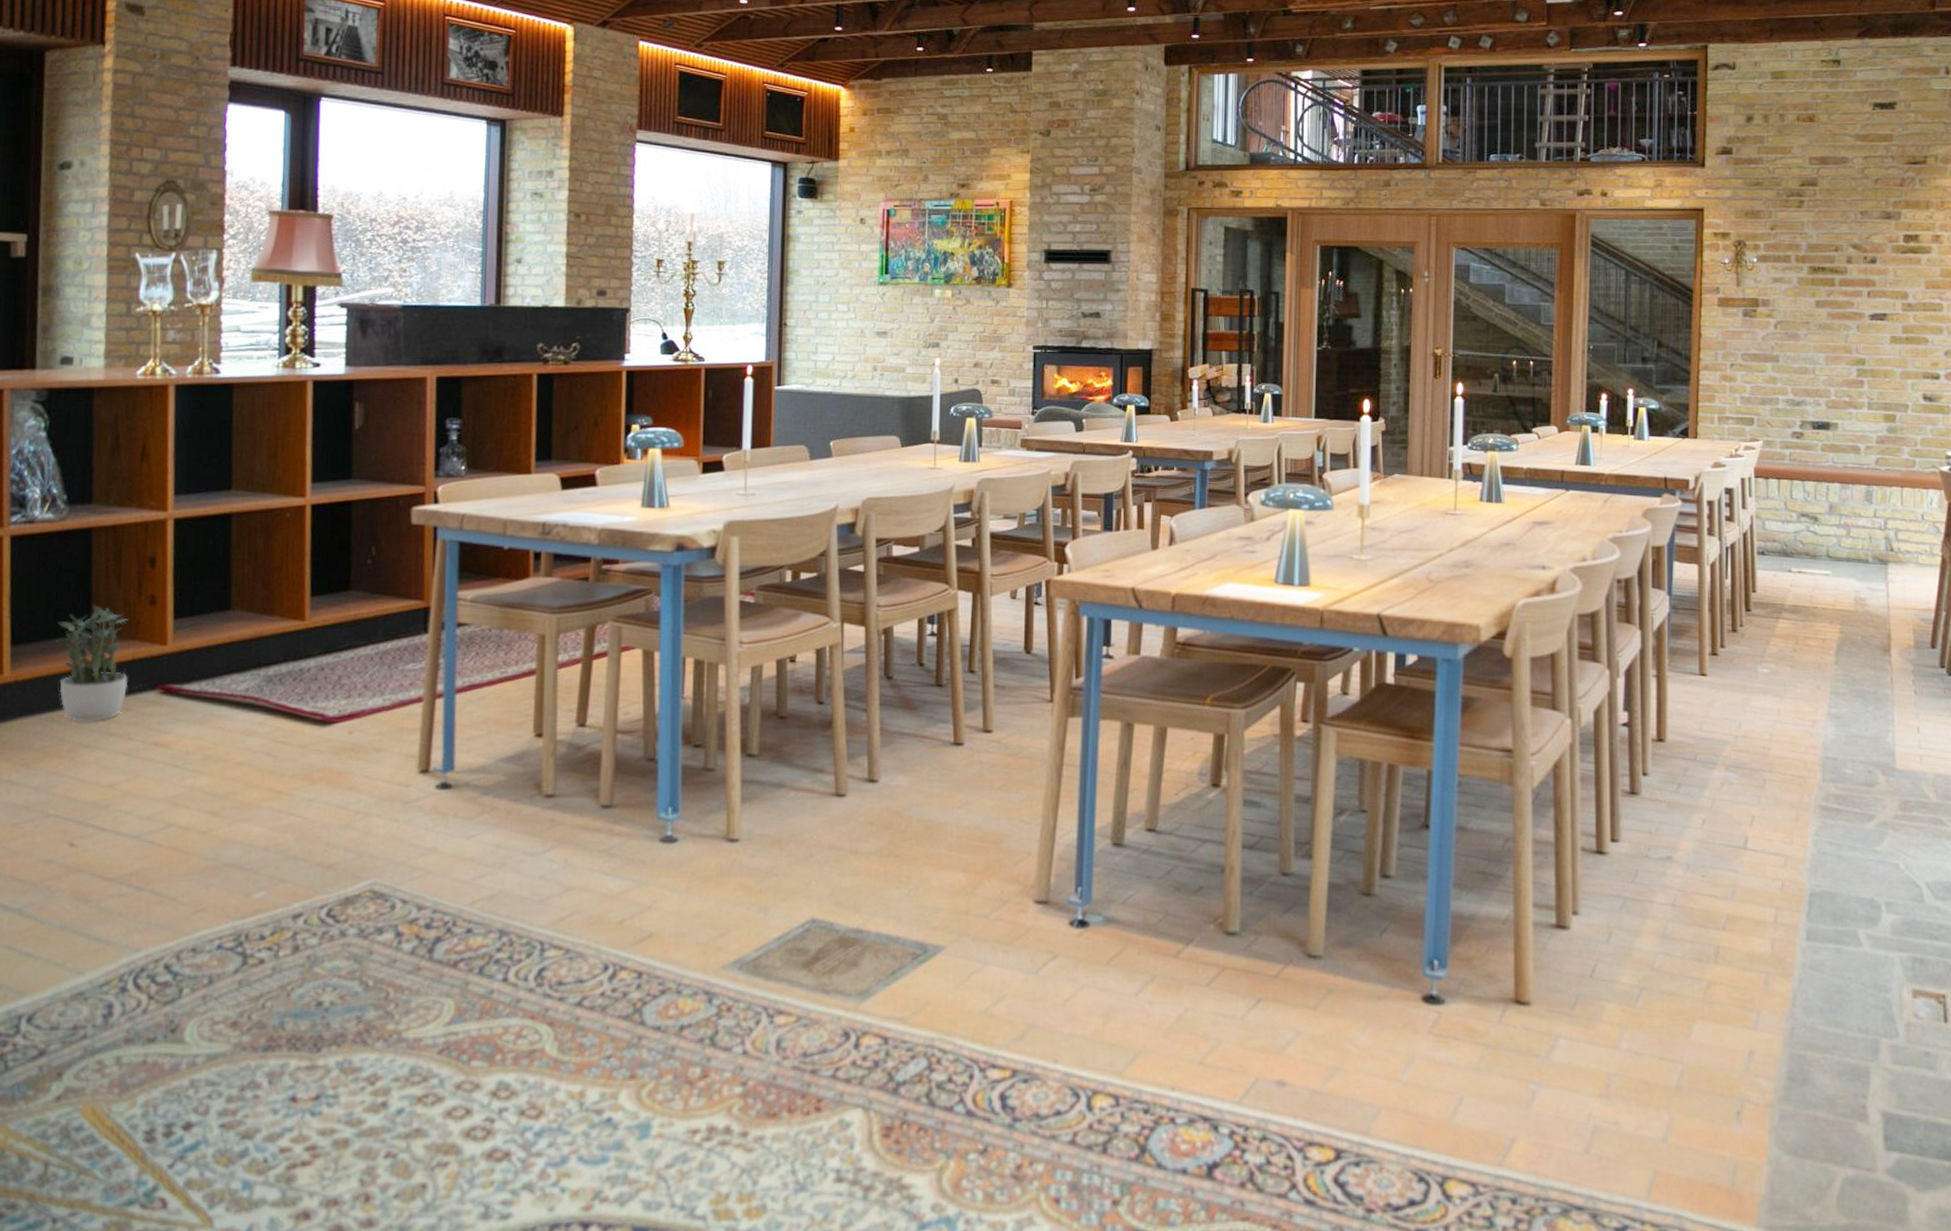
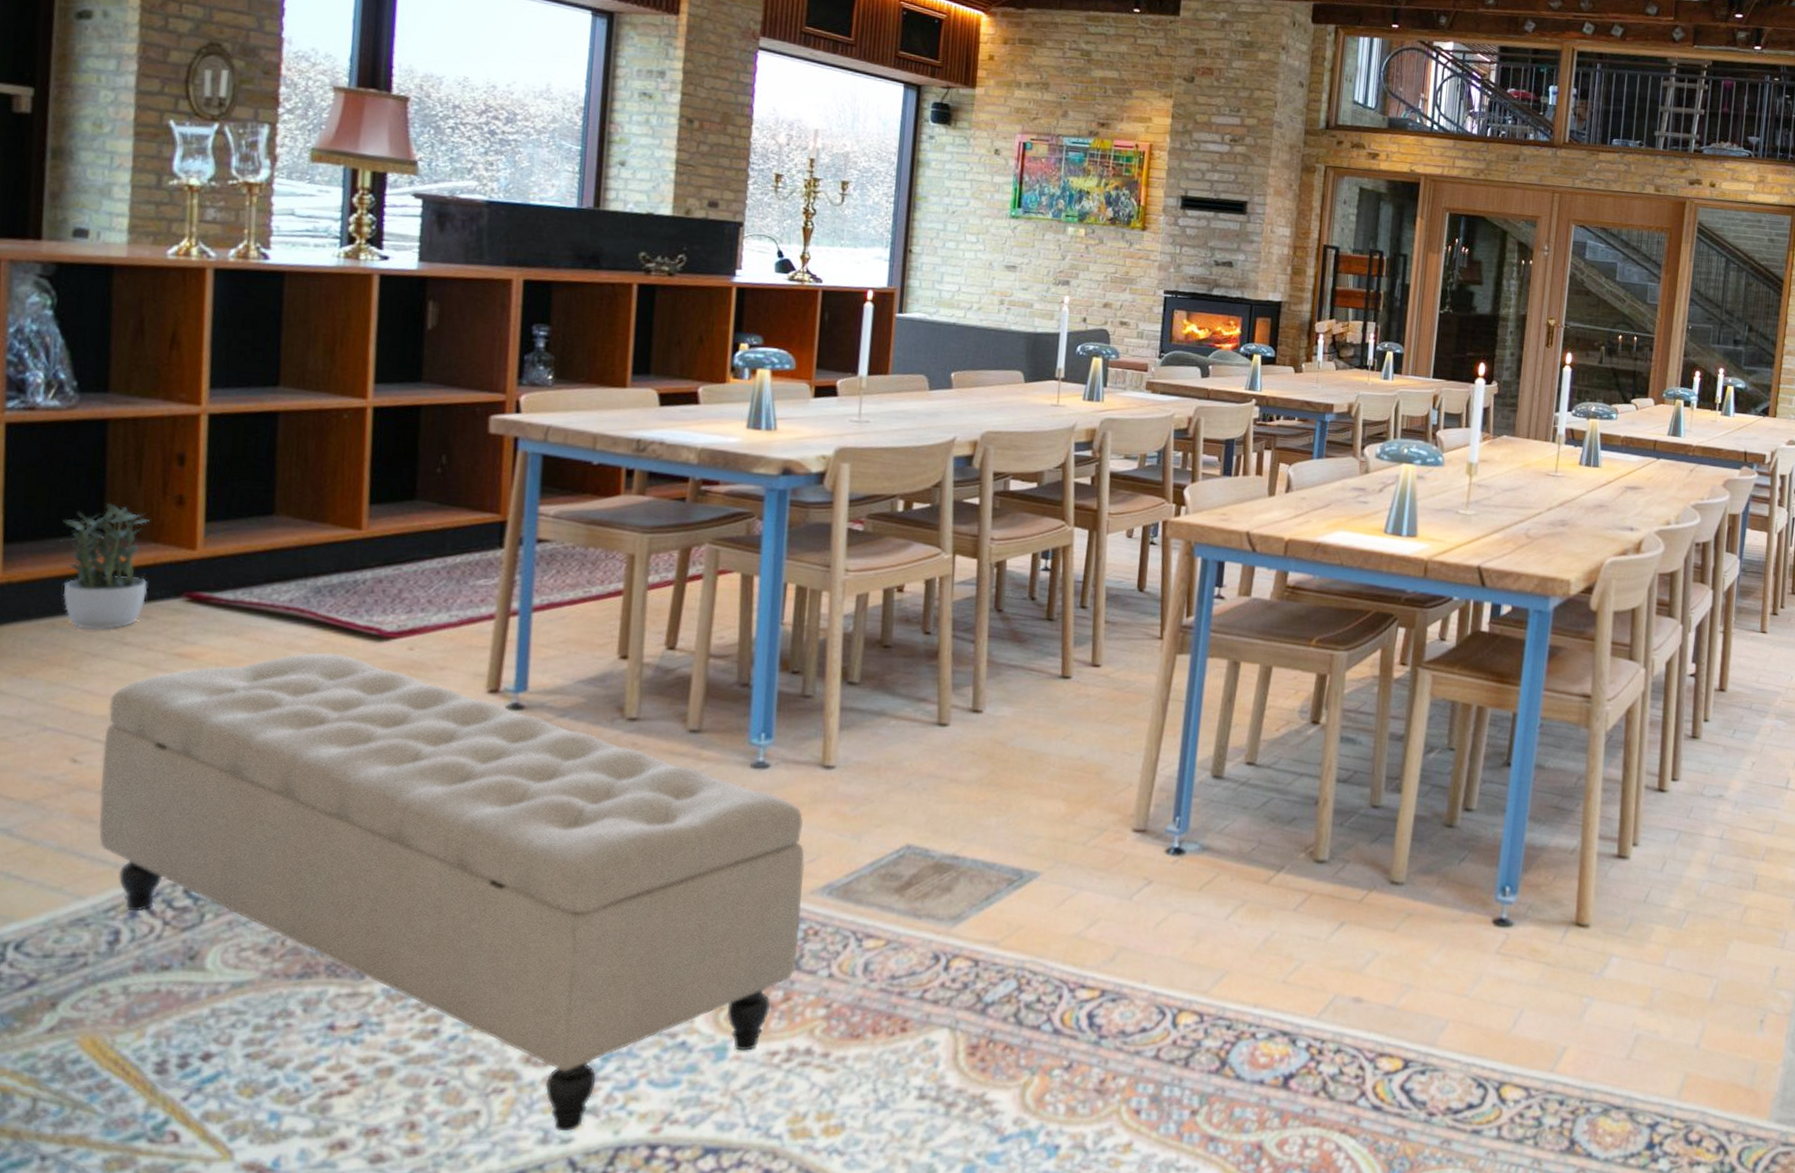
bench: none [92,738,715,1207] -> present [98,652,805,1132]

